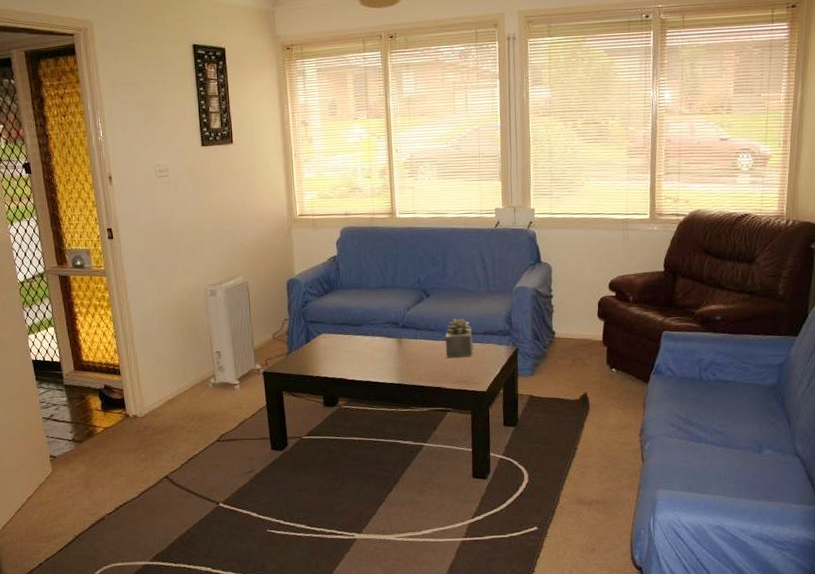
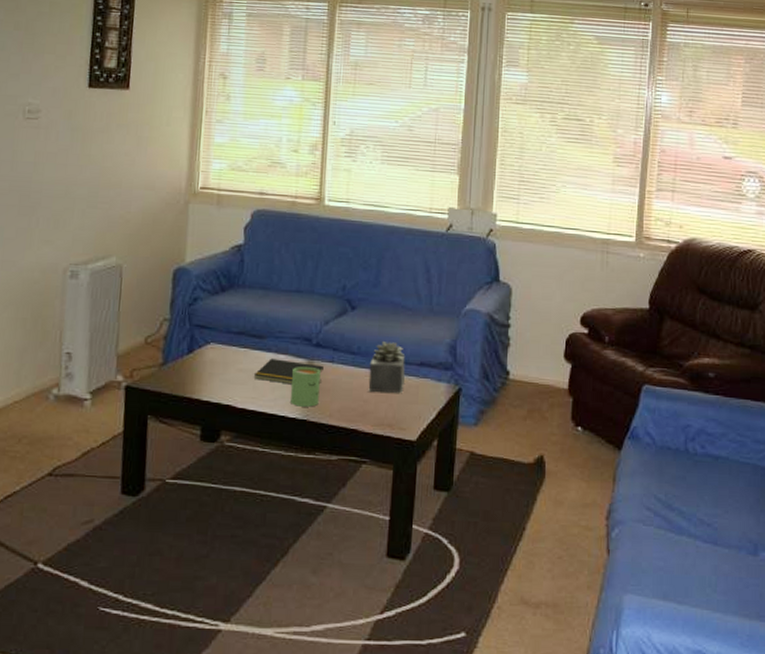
notepad: none [357,340,410,359] -> present [253,358,324,385]
mug: none [387,344,409,374] -> present [291,367,321,407]

